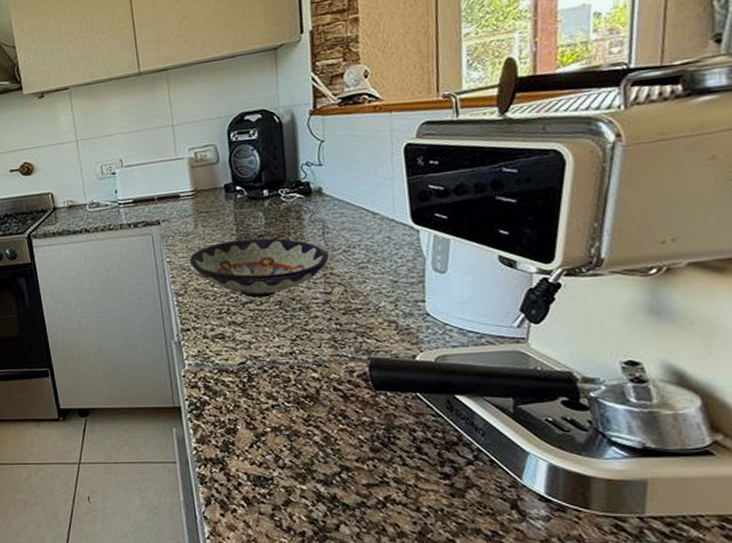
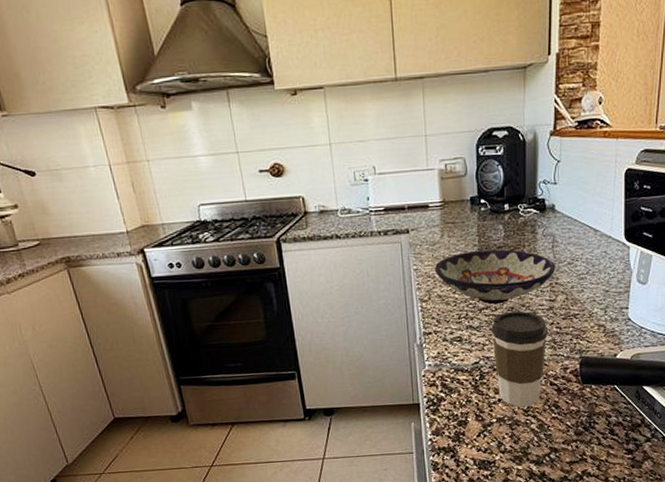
coffee cup: none [257,305,327,416] -> present [491,310,549,407]

